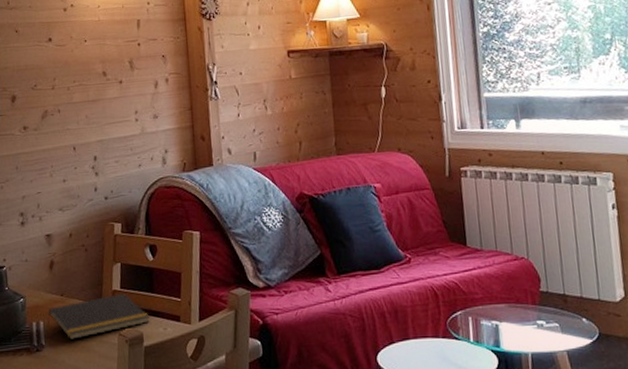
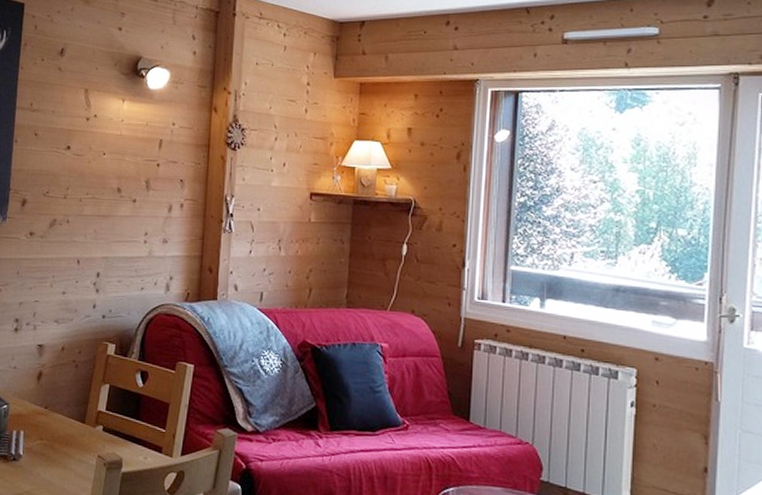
notepad: present [47,293,150,340] -> none [27,415,131,454]

